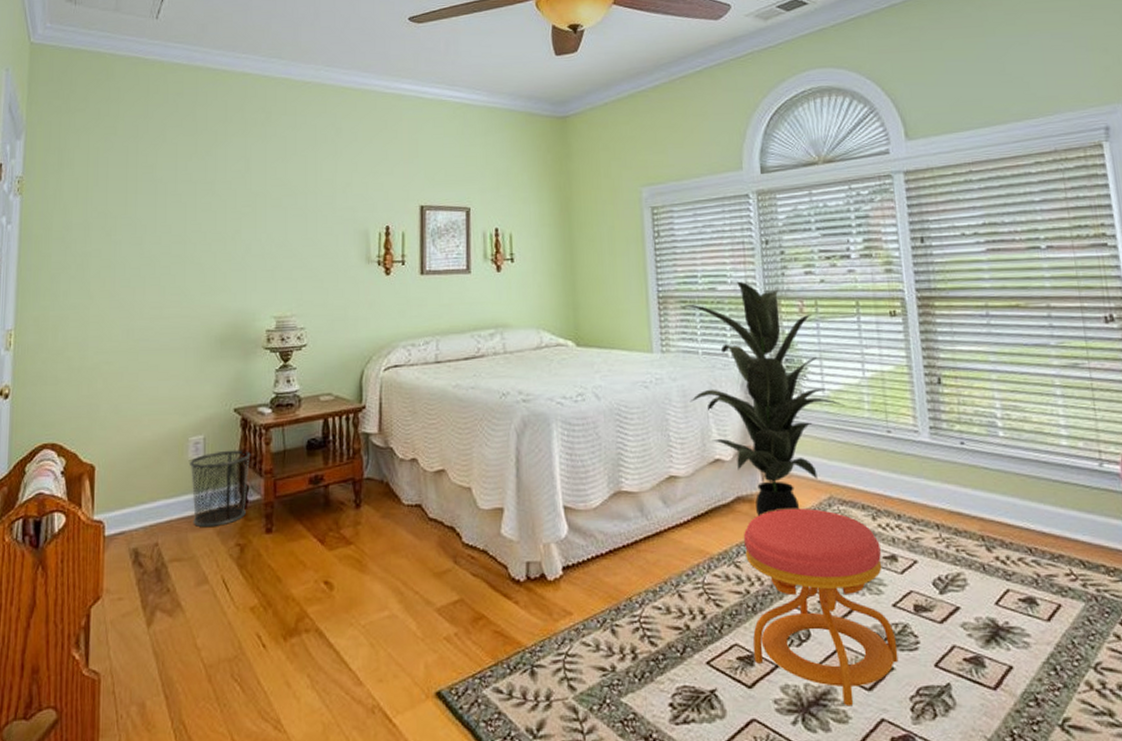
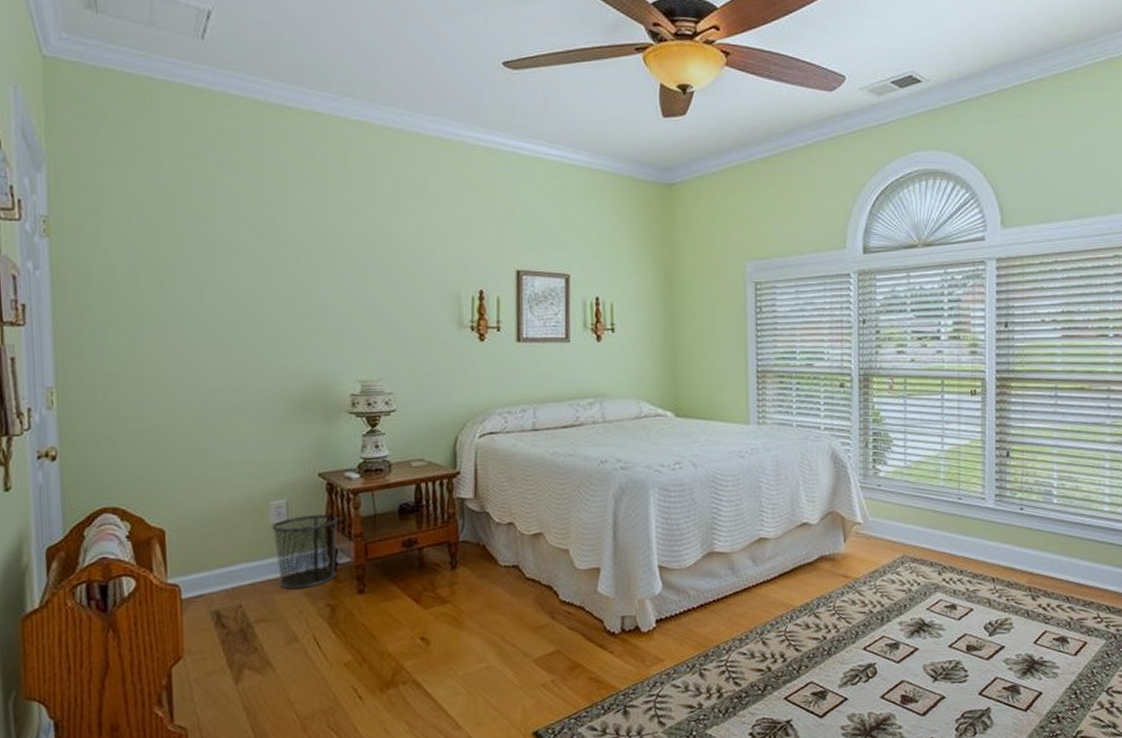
indoor plant: present [680,281,845,516] -> none [778,358,923,573]
stool: present [744,508,899,707] -> none [825,565,949,729]

